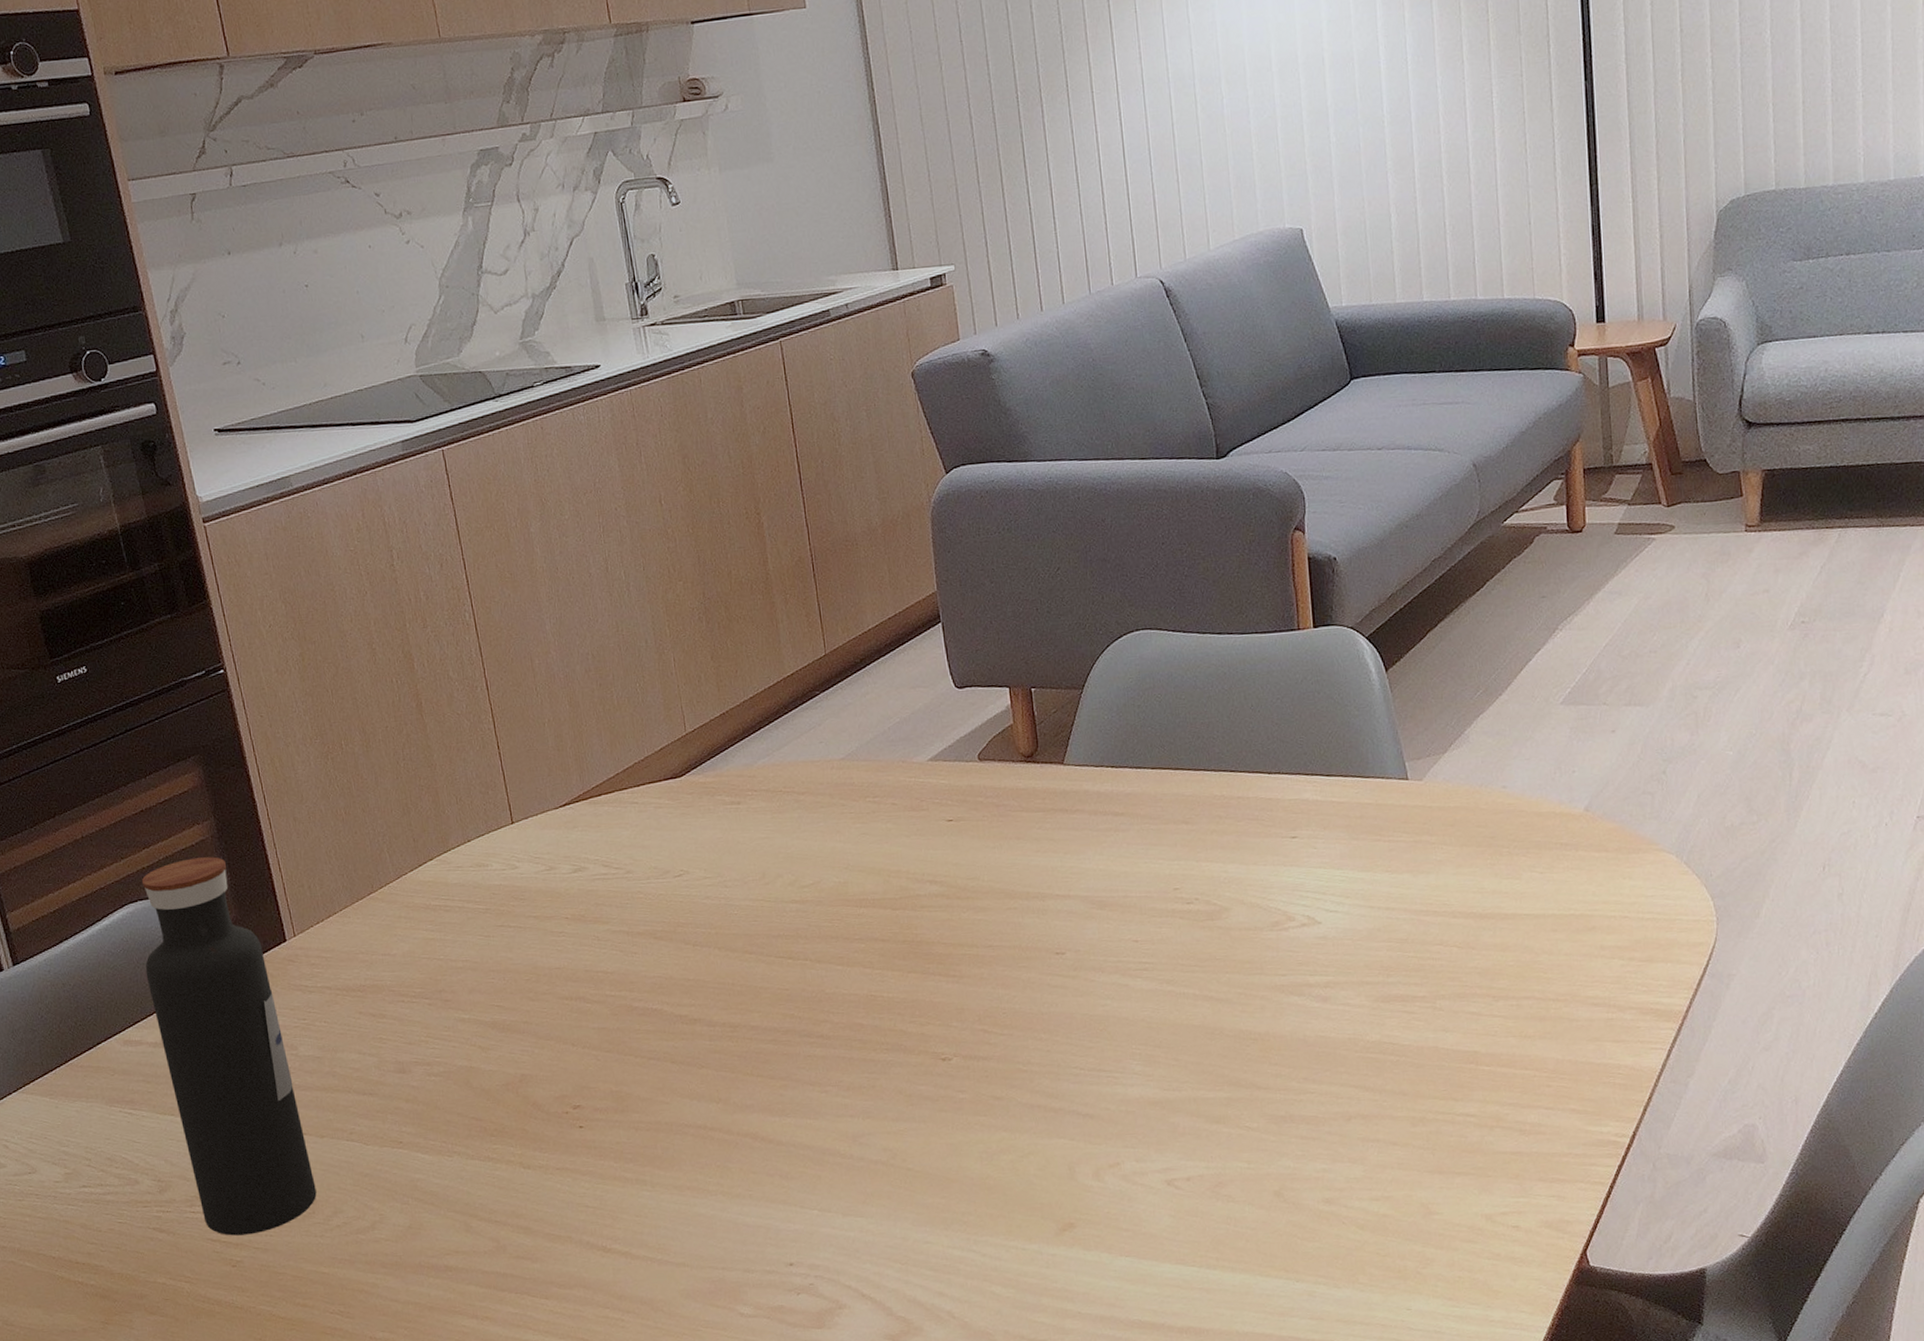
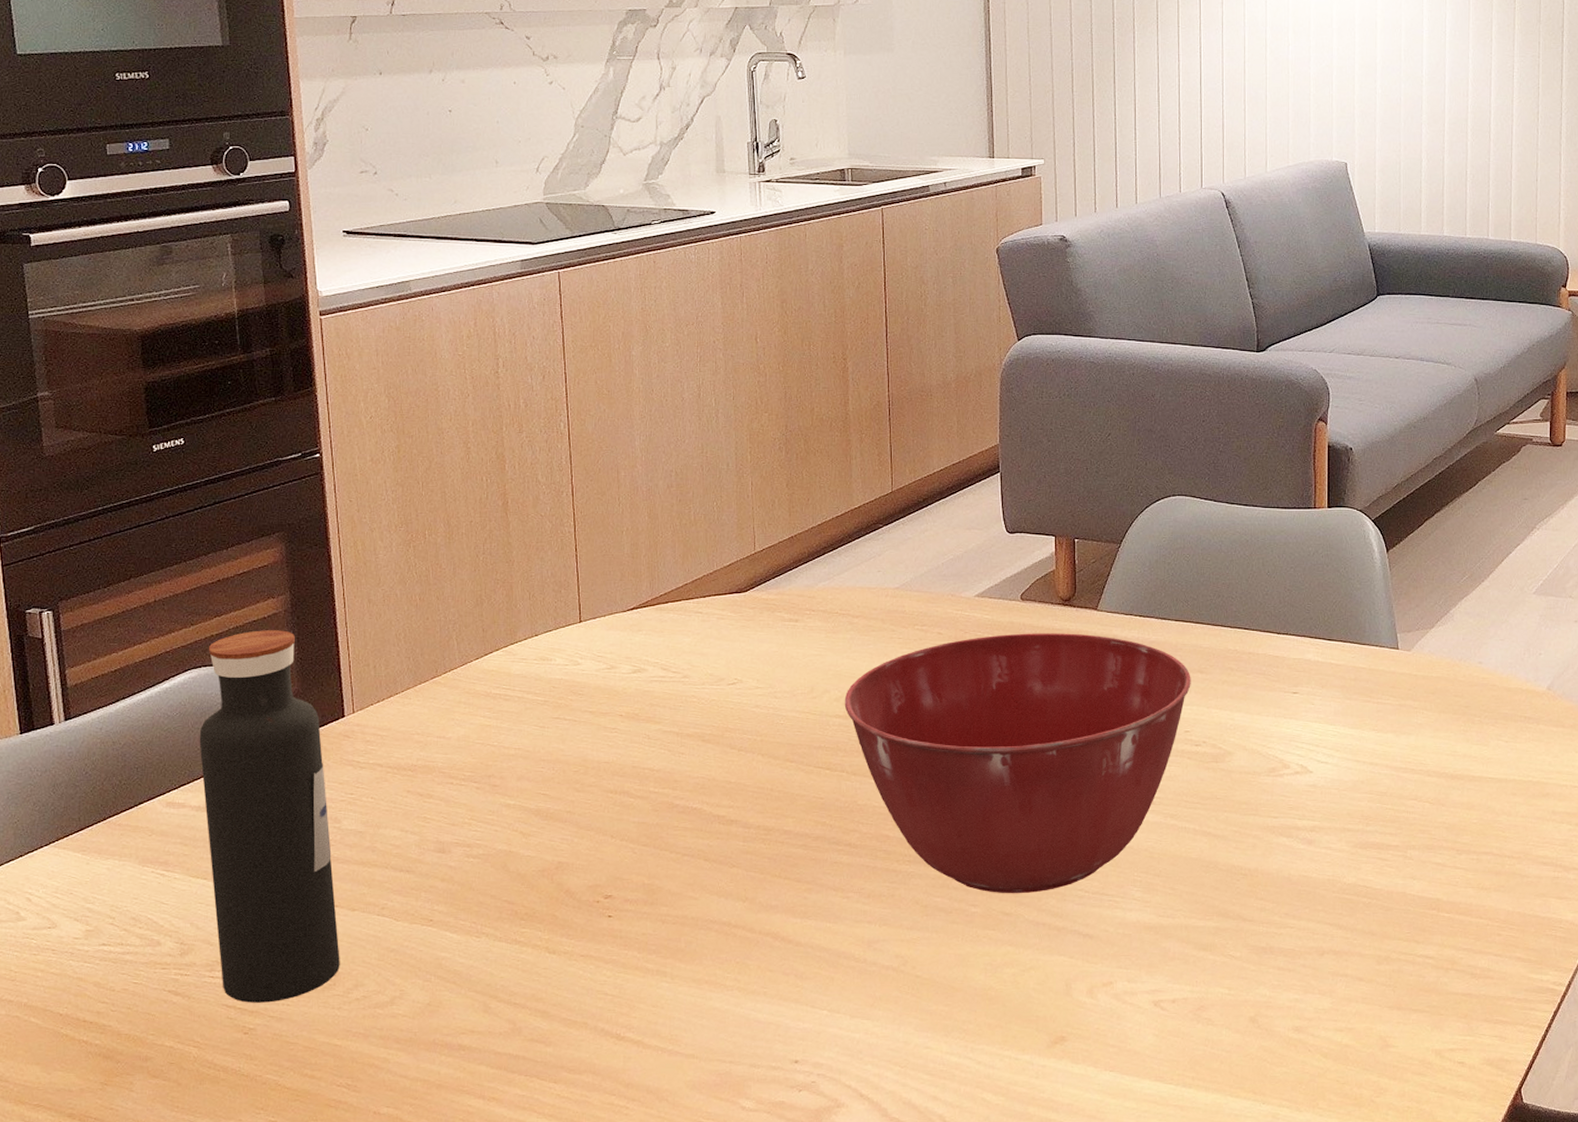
mixing bowl: none [799,791,1176,1077] -> present [844,633,1191,894]

